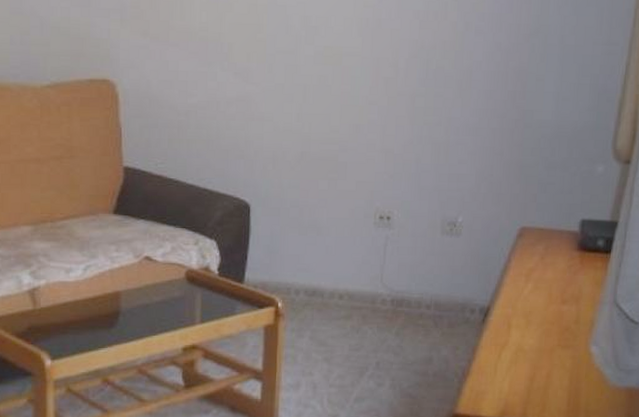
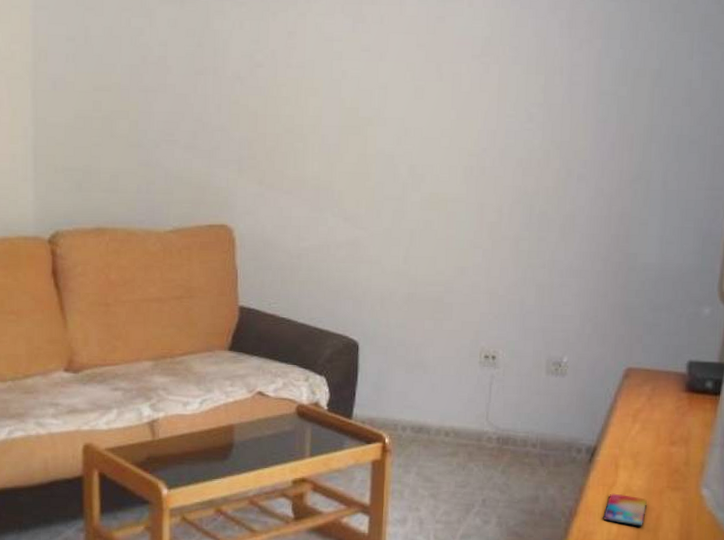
smartphone: none [495,353,539,385] -> present [603,493,648,527]

